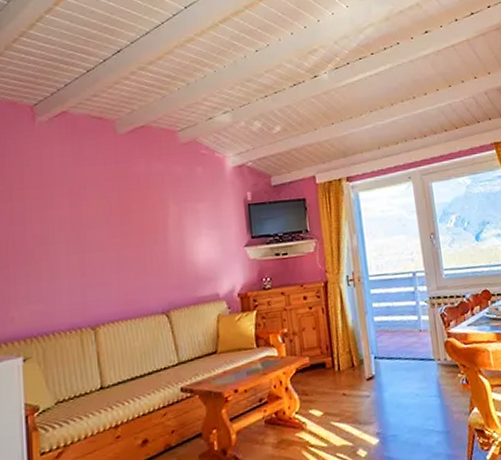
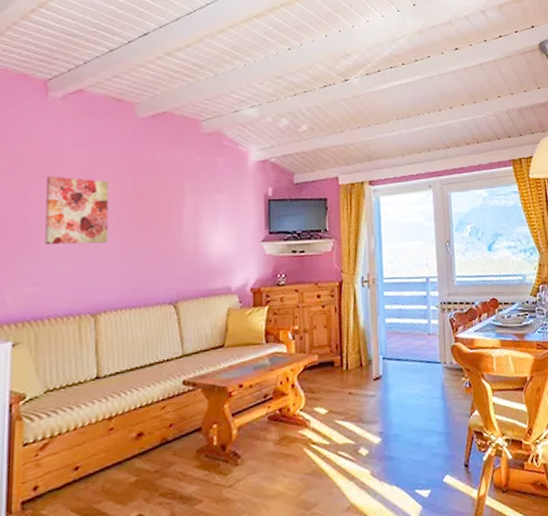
wall art: none [41,196,100,264] -> present [45,175,109,245]

